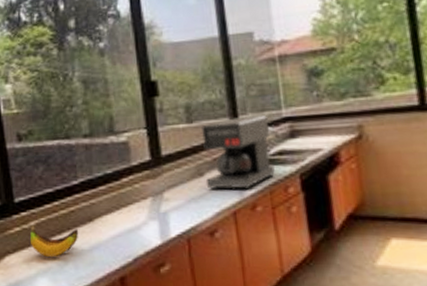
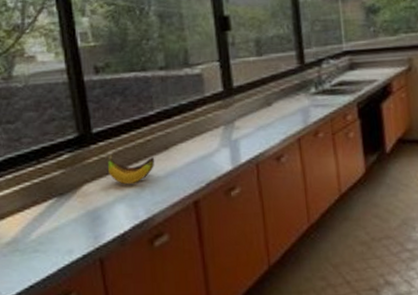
coffee maker: present [200,115,275,190] -> none [269,49,335,118]

